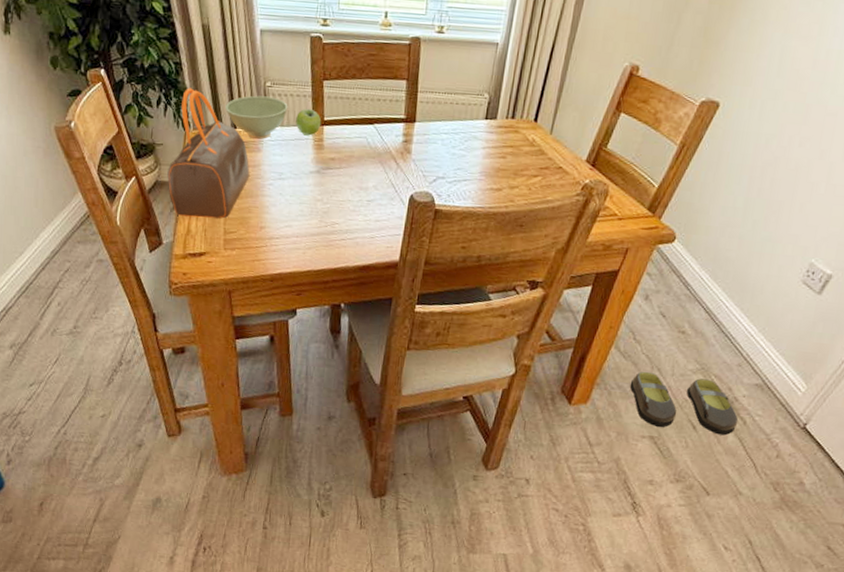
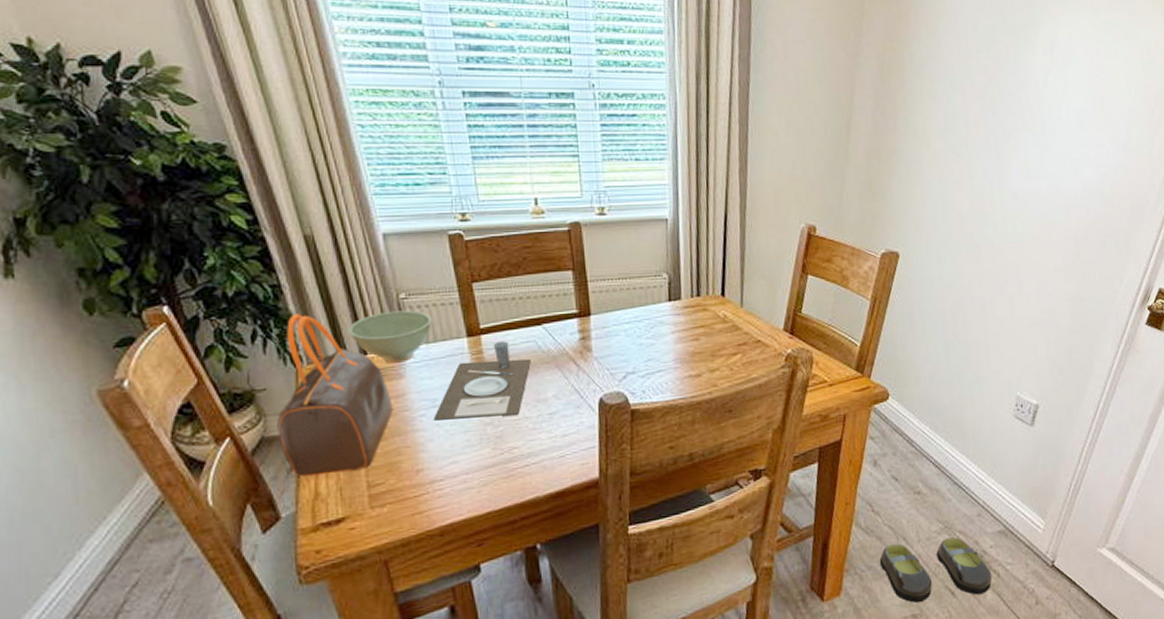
place setting: none [279,133,360,197] -> present [434,341,531,421]
fruit: present [296,108,322,136] -> none [444,317,478,350]

